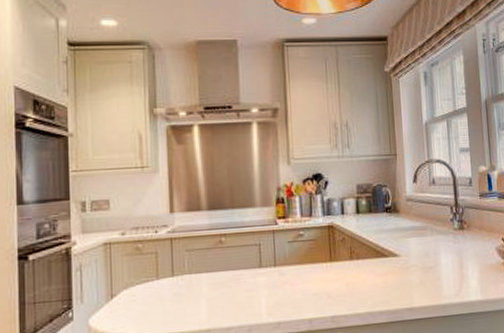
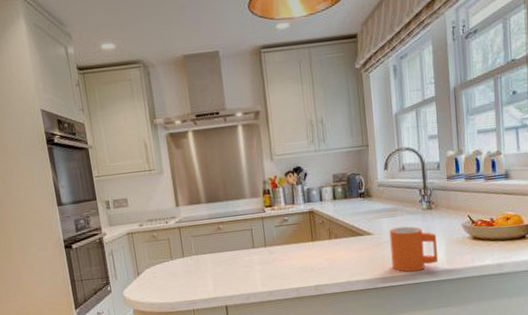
mug: none [418,248,472,302] -> present [389,226,439,272]

